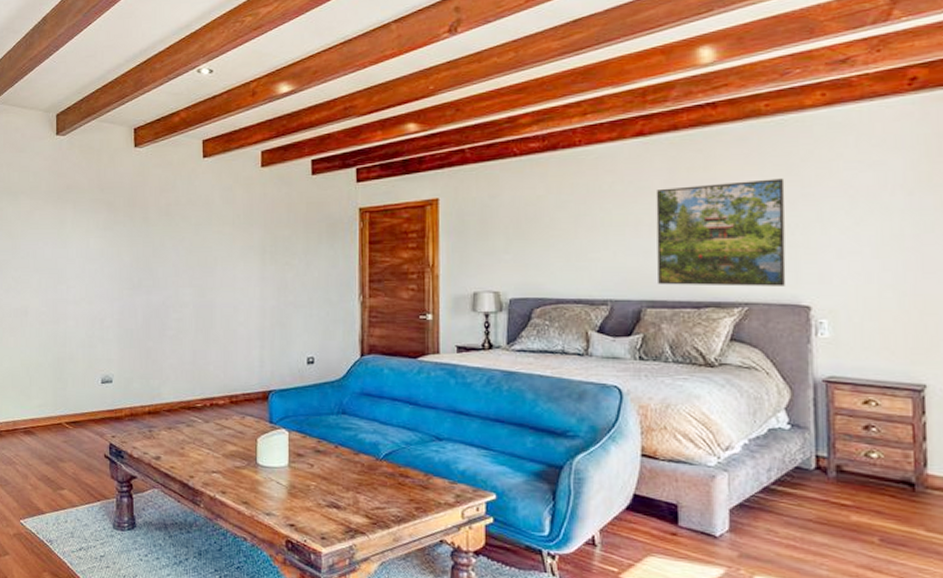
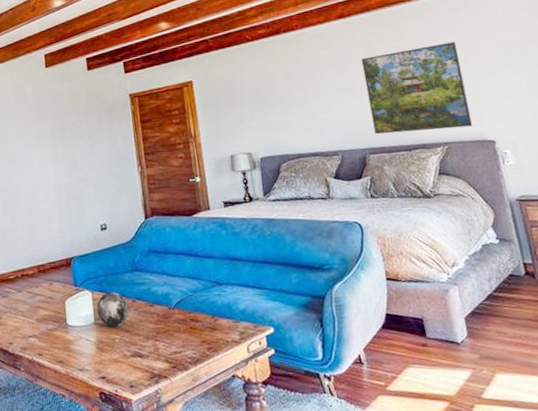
decorative orb: none [293,434,330,473] -> present [96,292,129,327]

